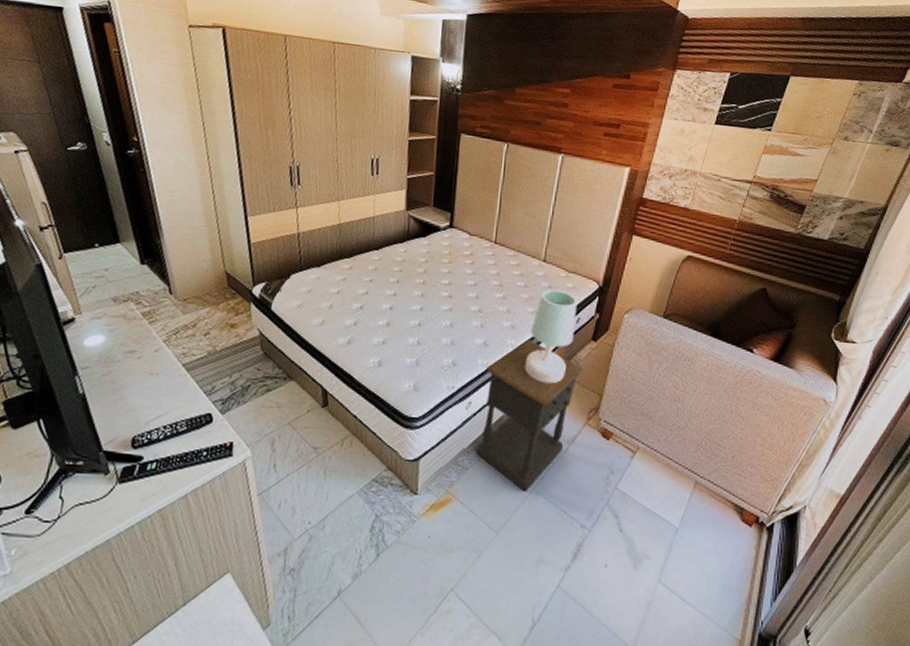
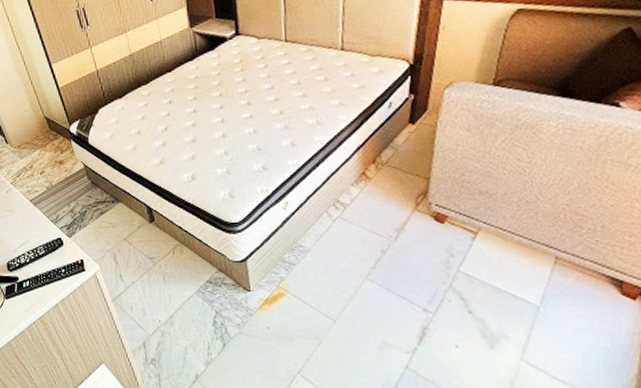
nightstand: present [475,340,584,492] -> none [298,133,404,281]
table lamp: present [525,289,578,384] -> none [337,77,388,175]

